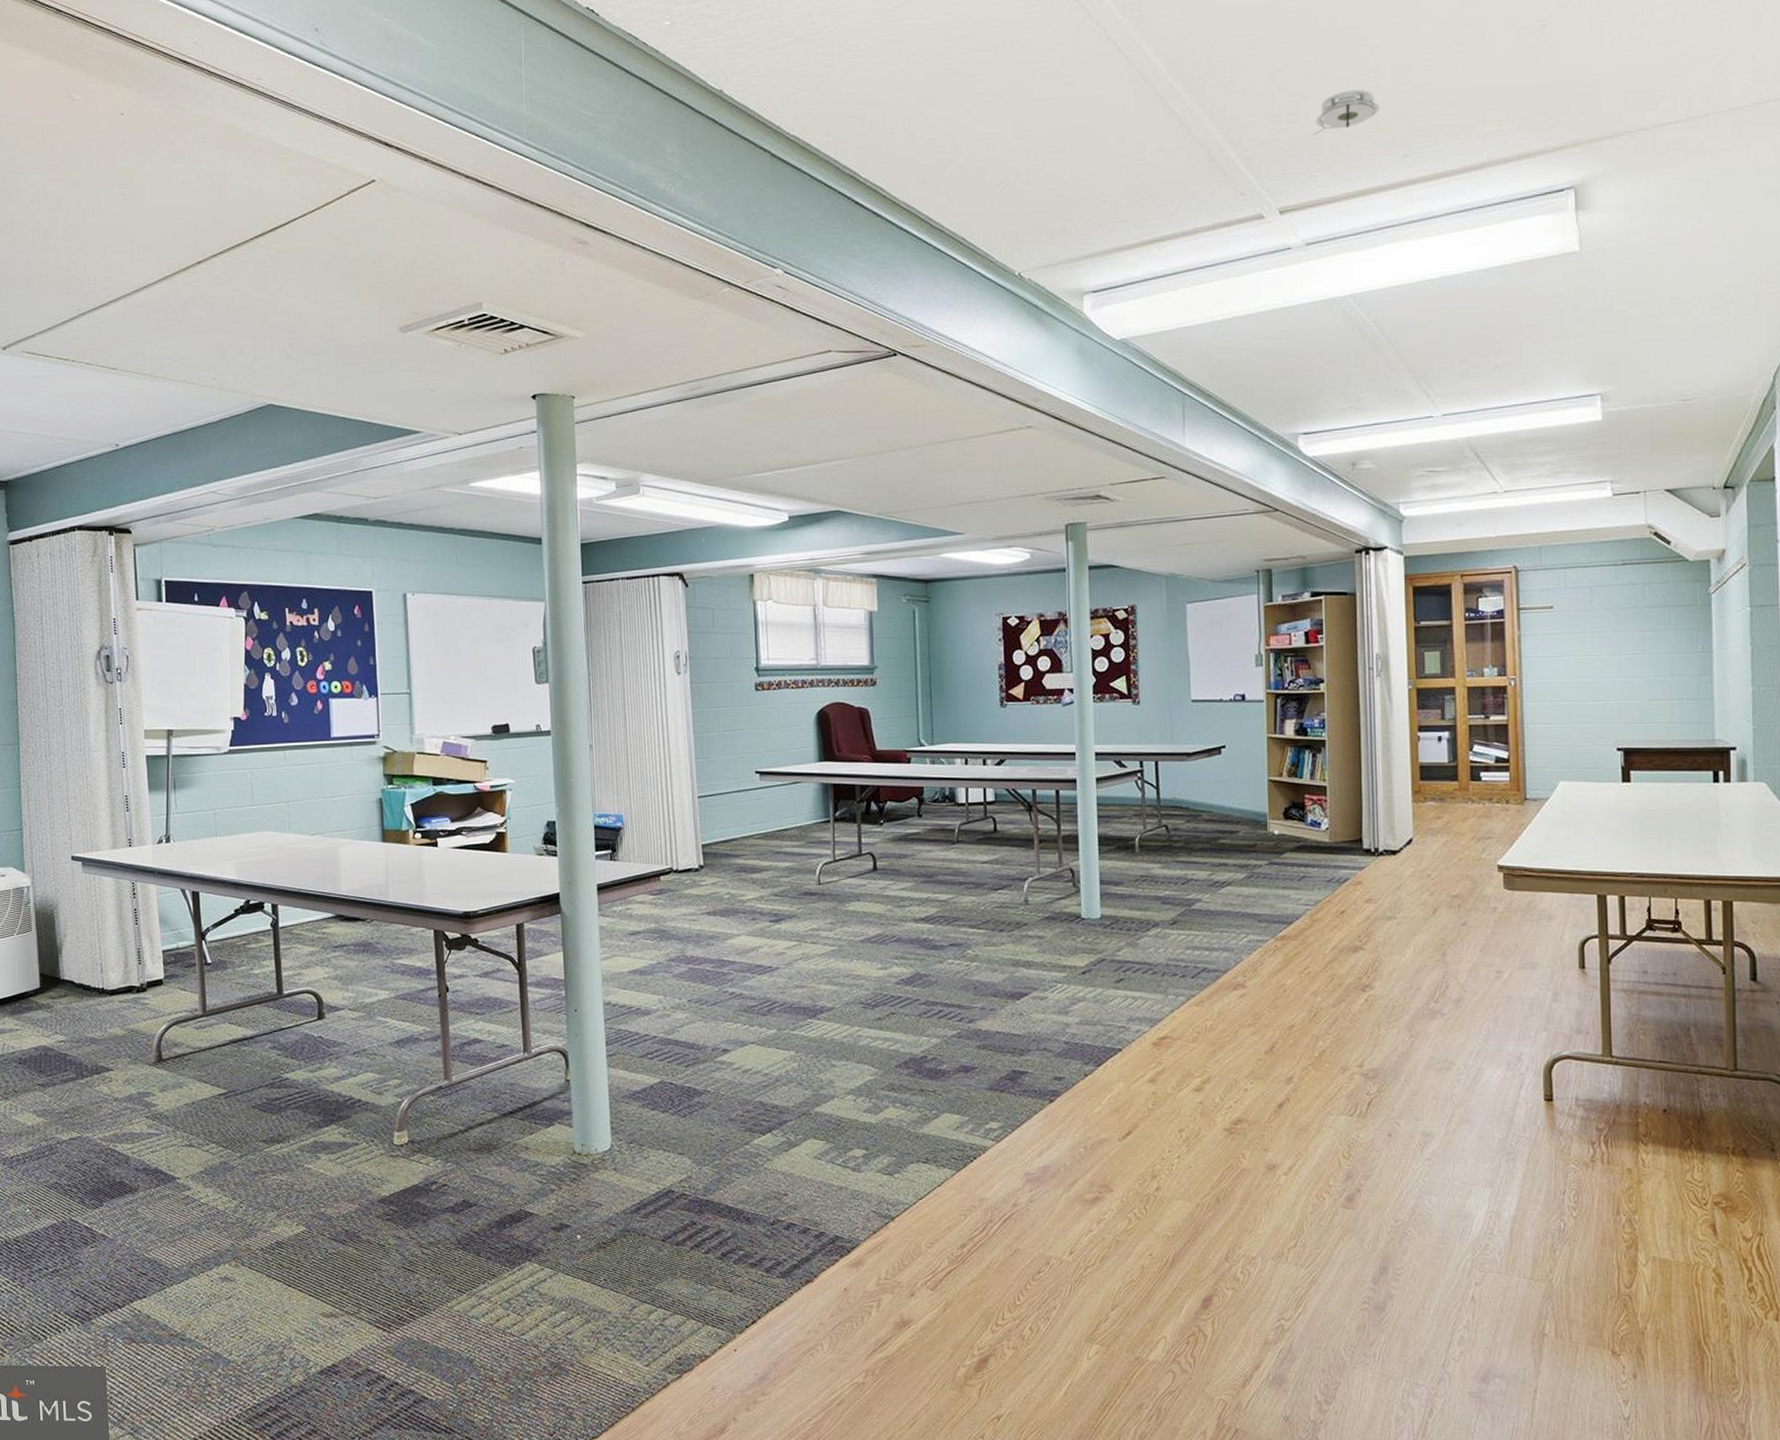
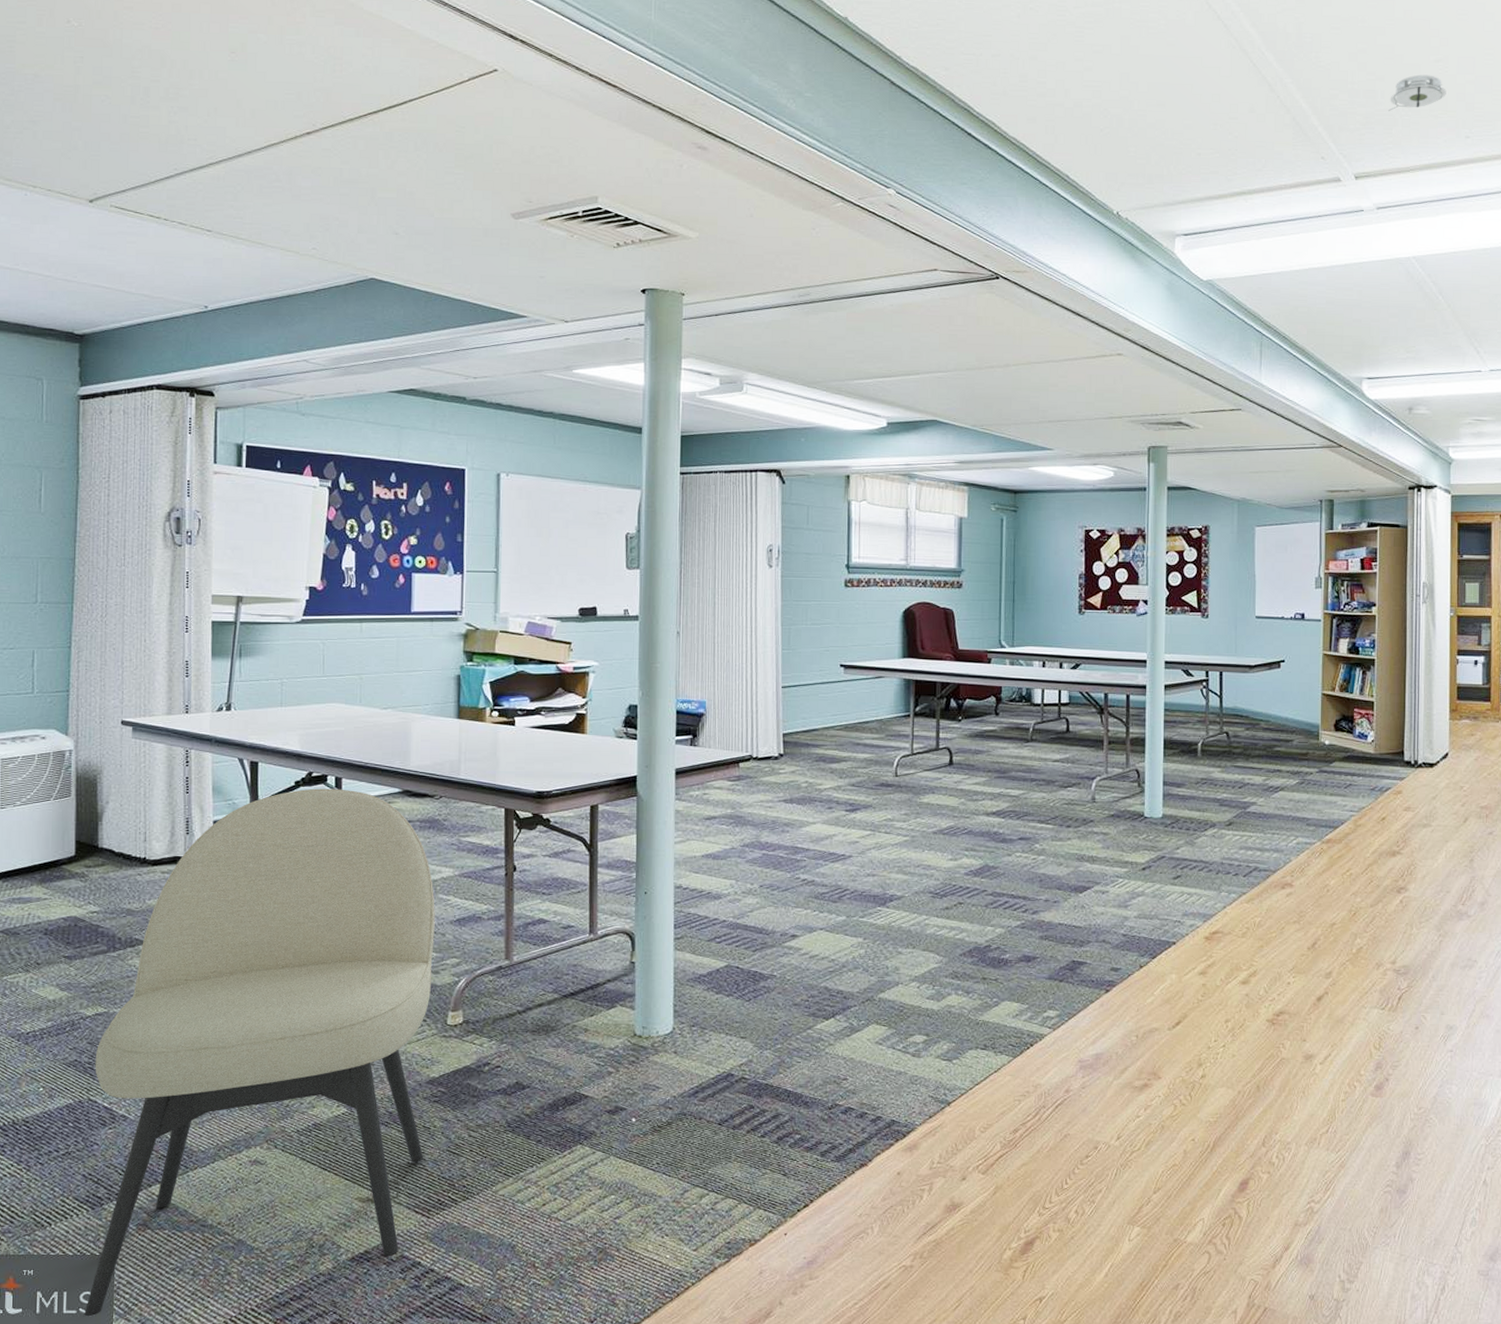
chair: none [73,915,381,1425] -> present [84,788,435,1317]

